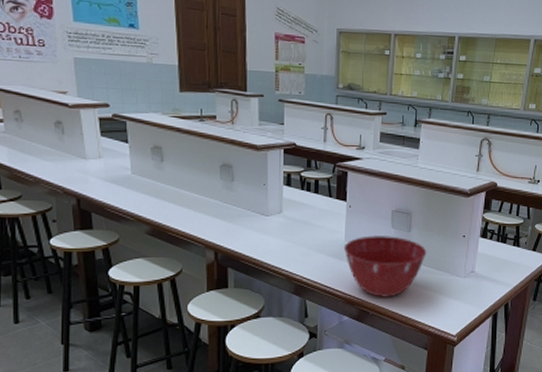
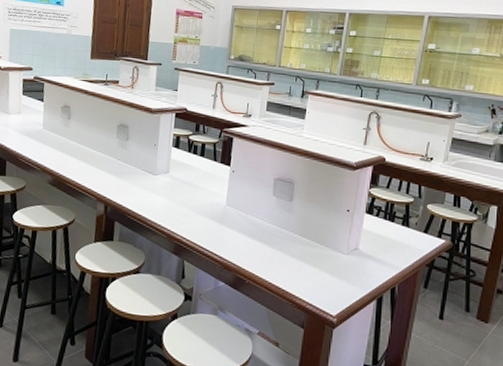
mixing bowl: present [343,234,427,298] -> none [224,201,308,268]

